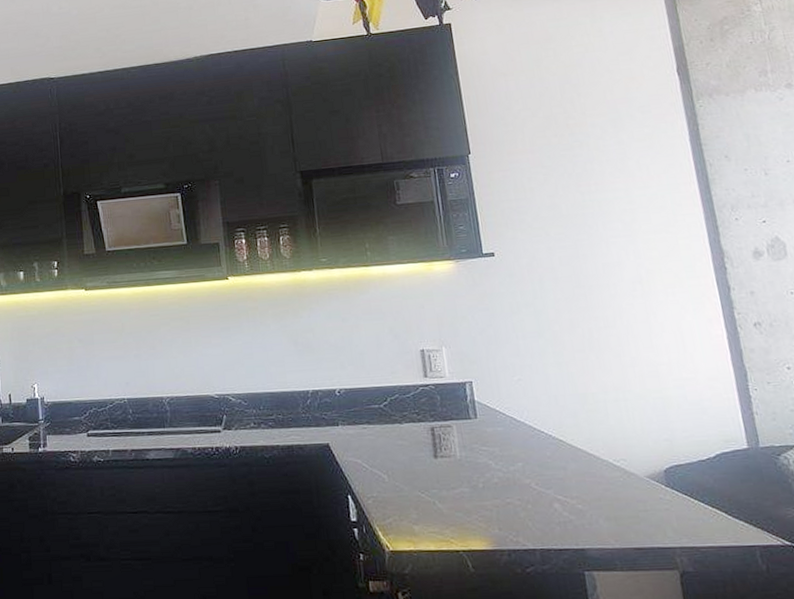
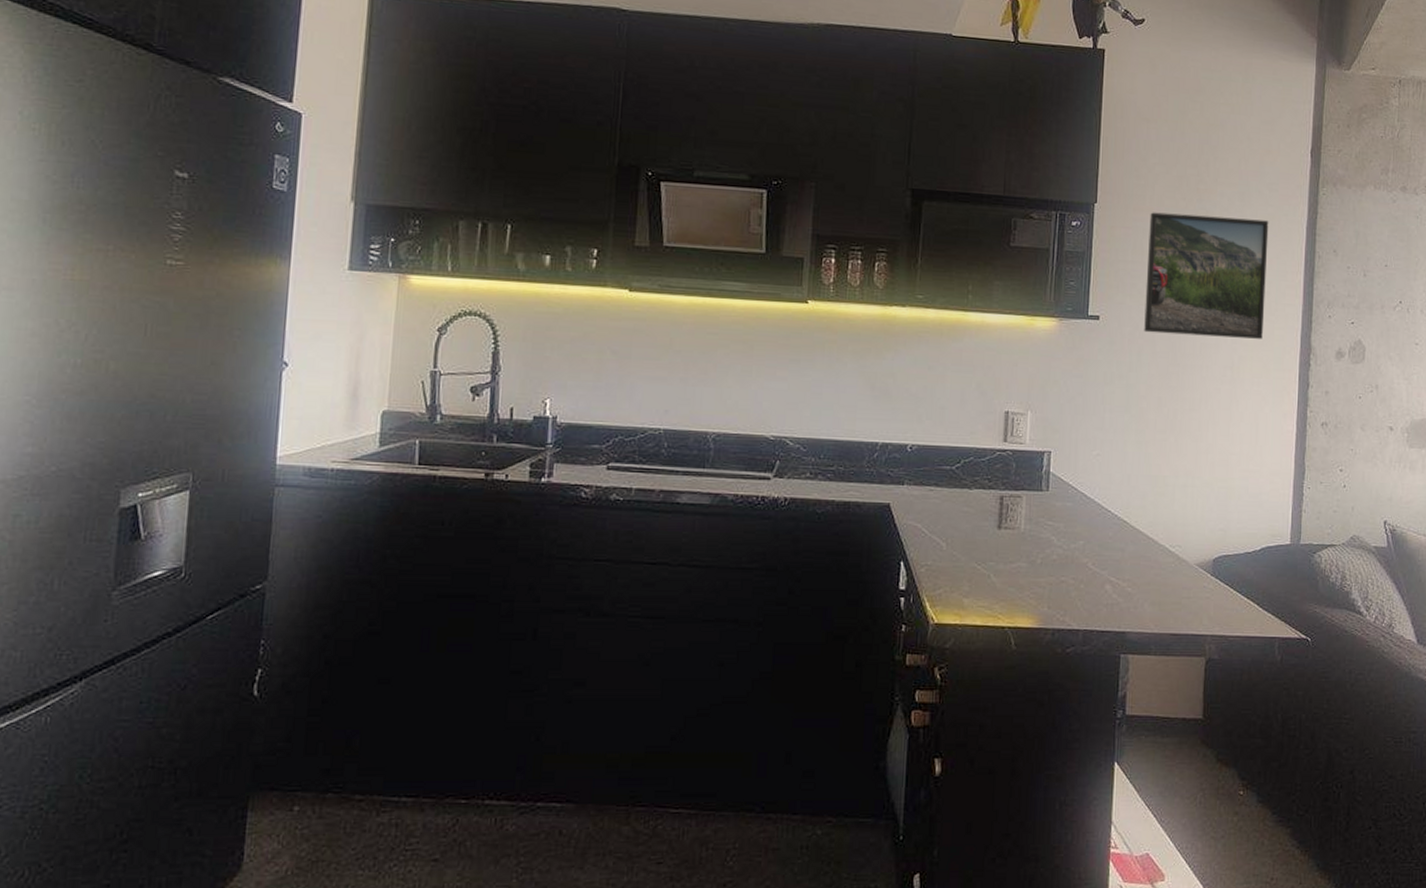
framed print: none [524,140,667,261] -> present [1144,212,1269,339]

